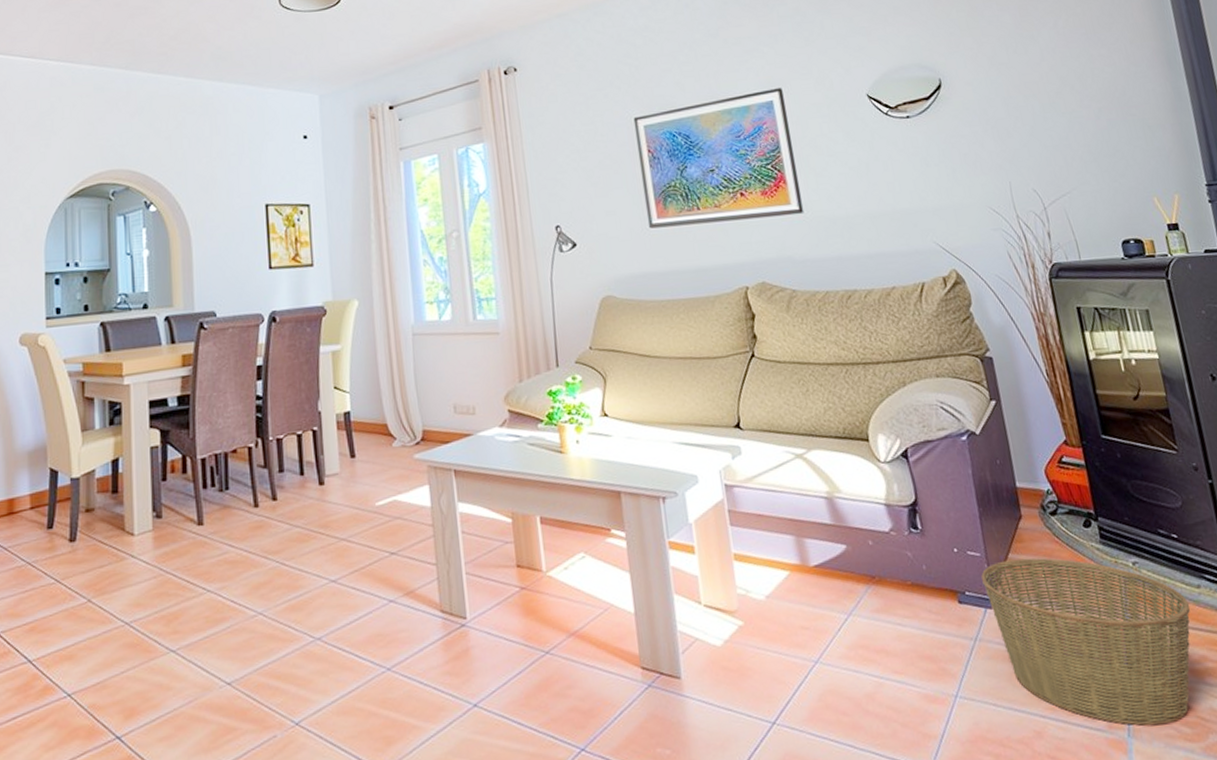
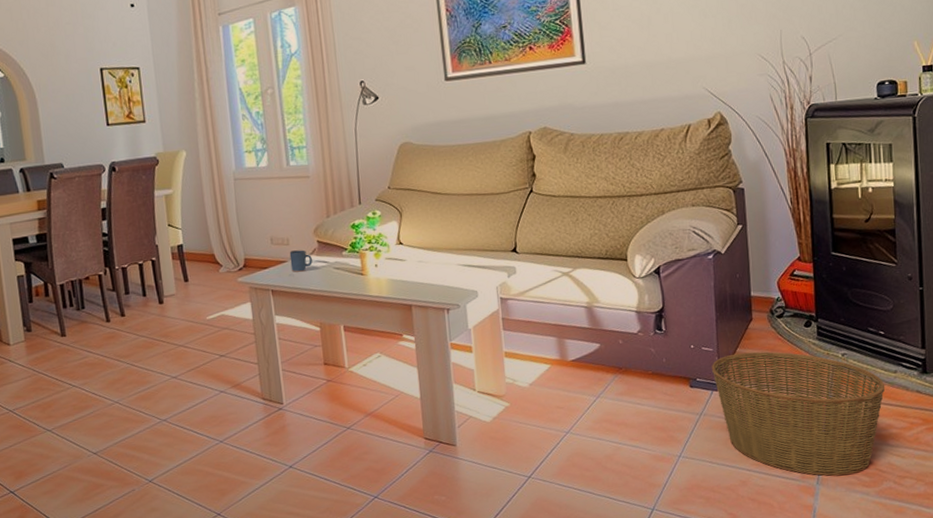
mug: none [475,420,503,448] -> present [289,250,312,272]

